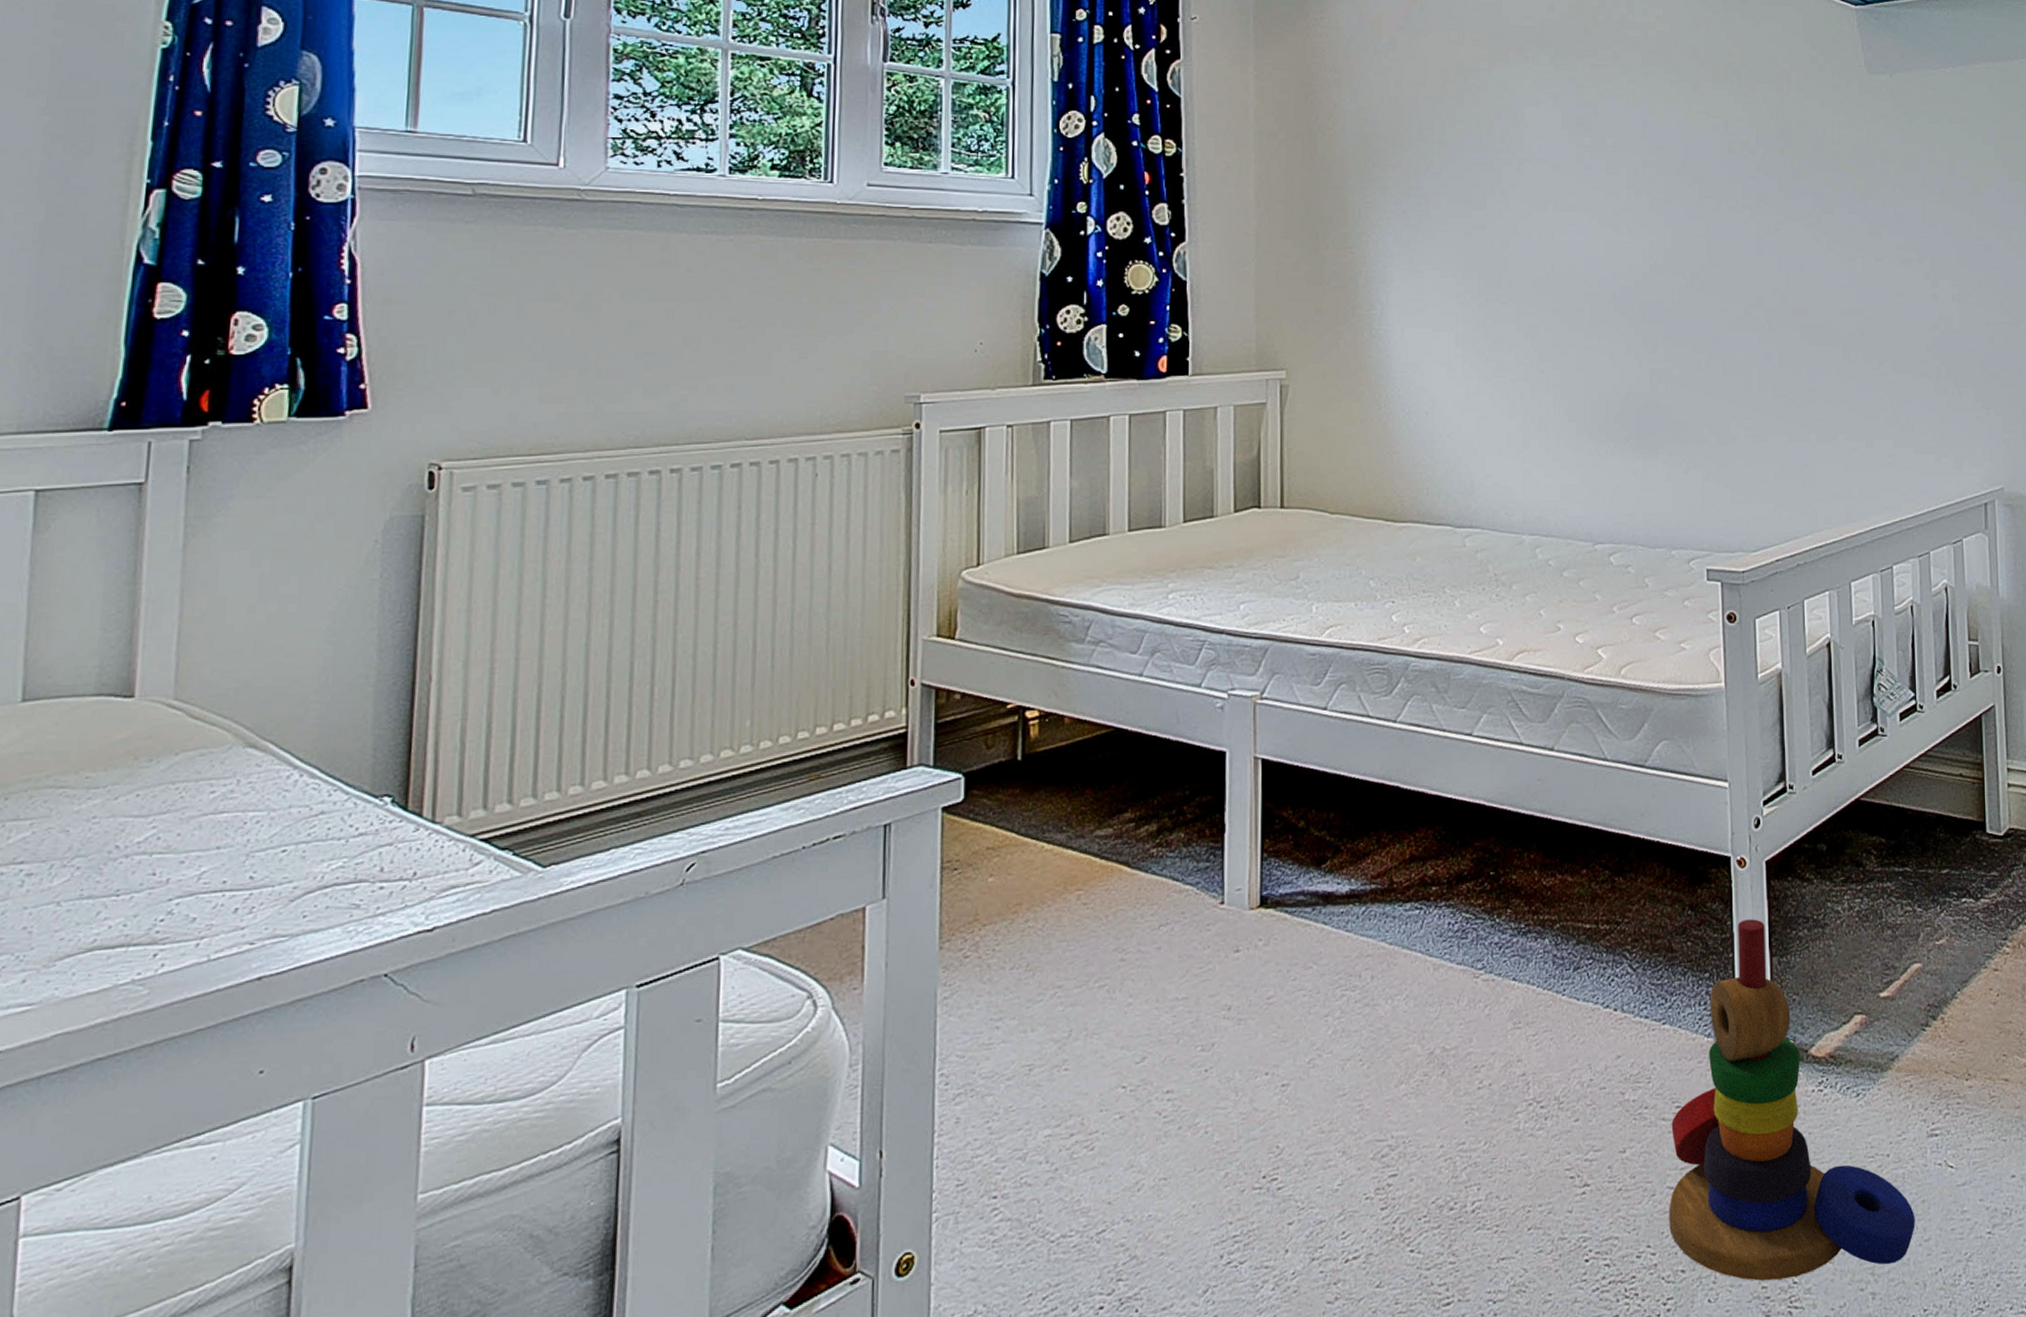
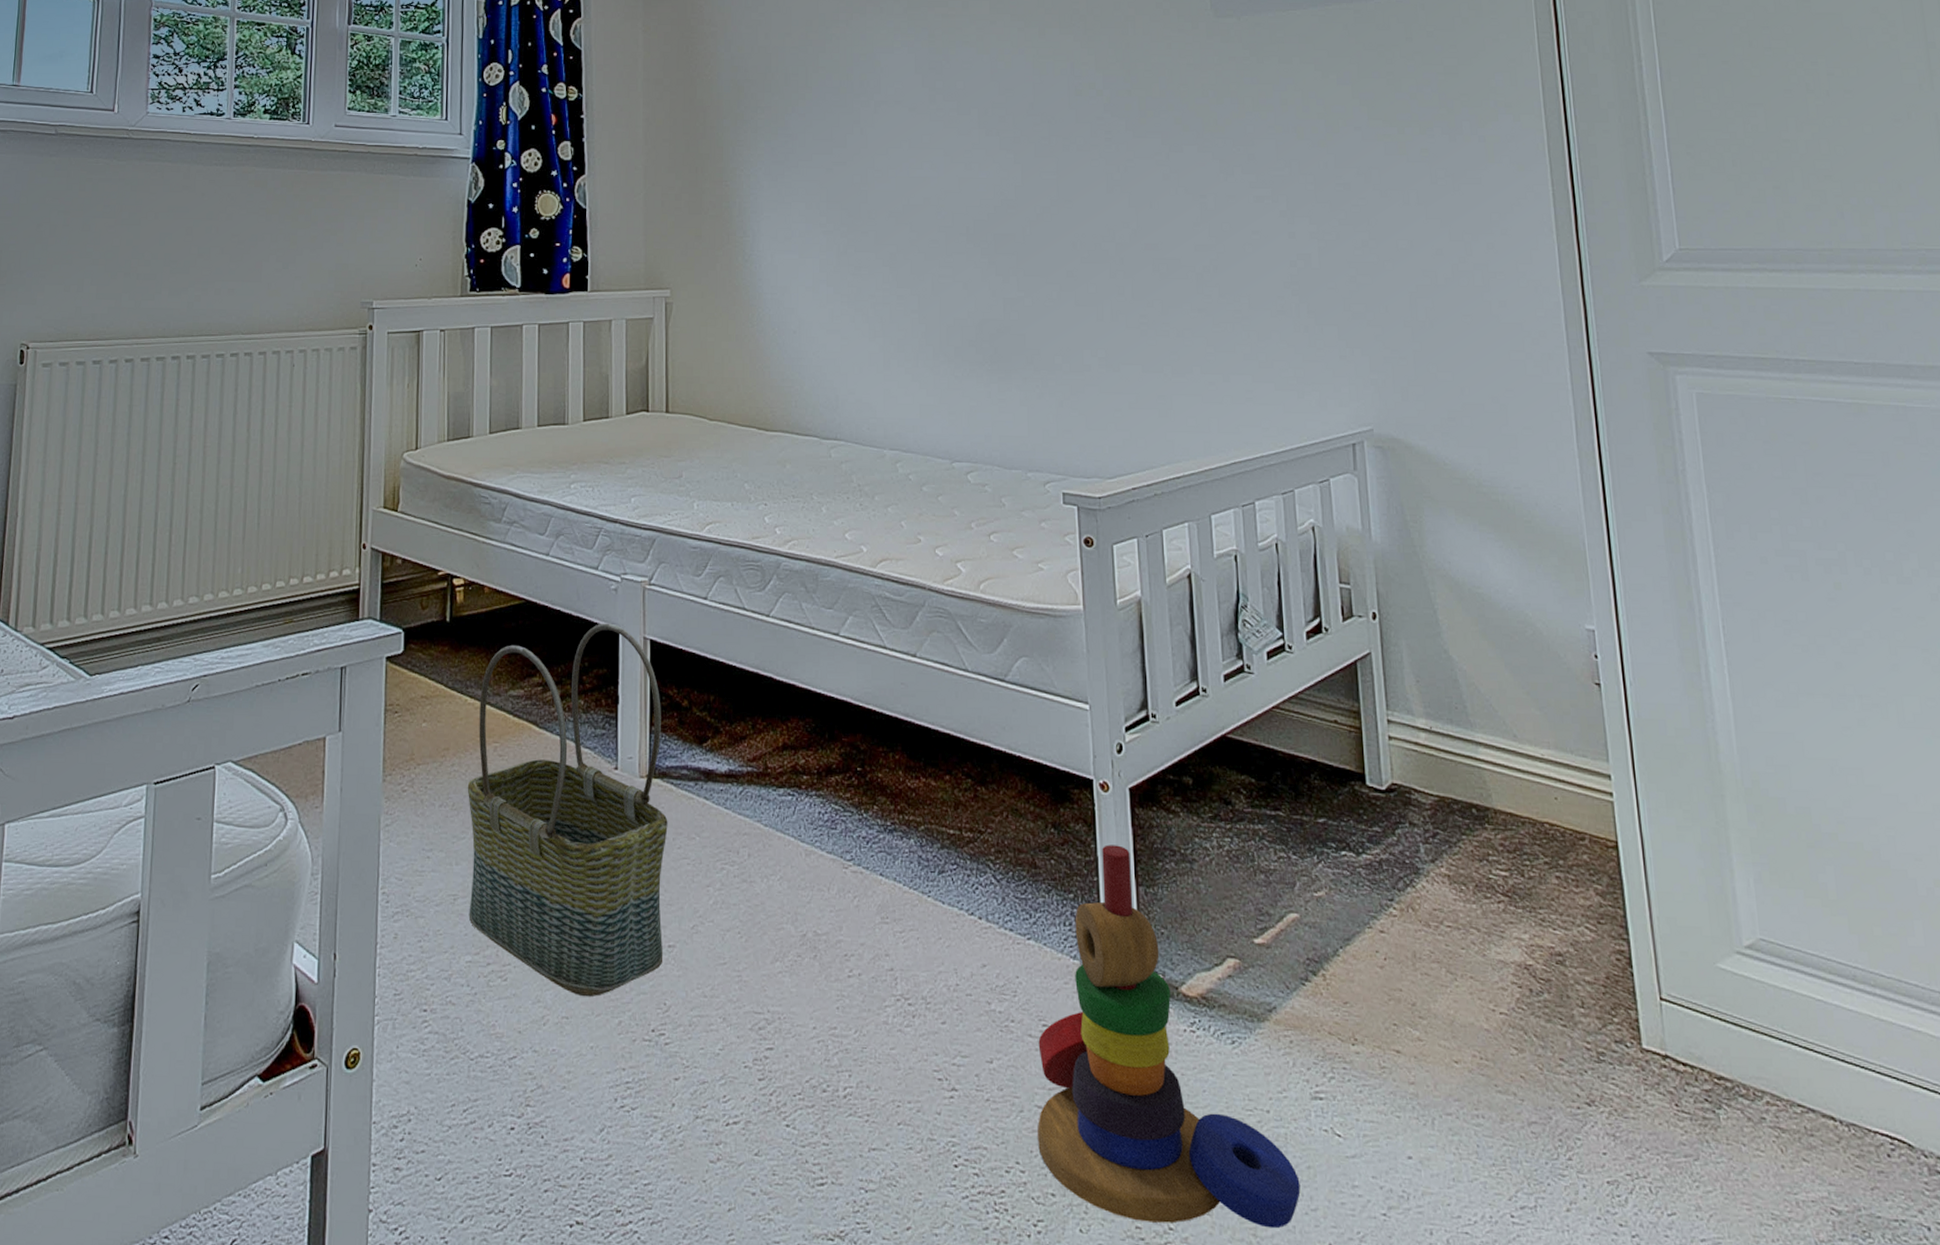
basket: none [1044,745,1282,1154] -> present [467,623,668,997]

